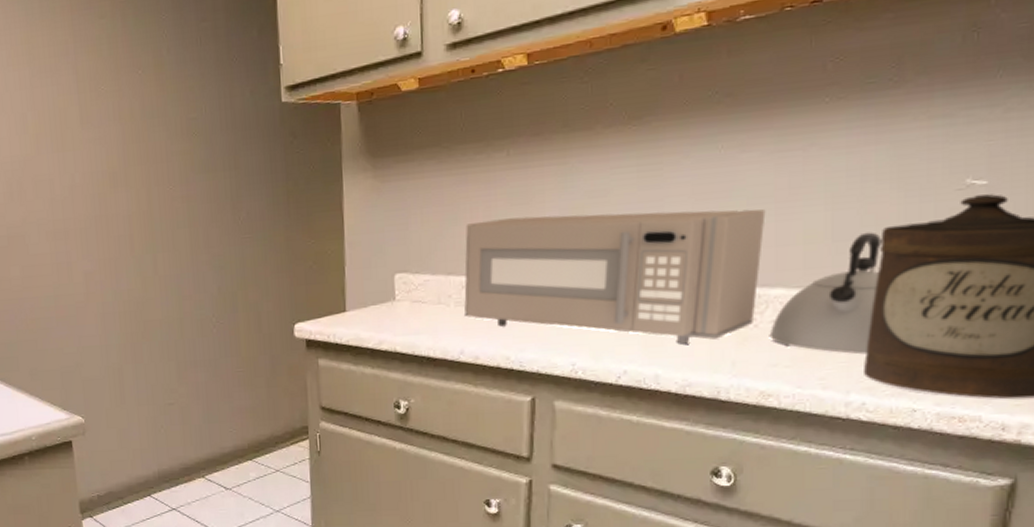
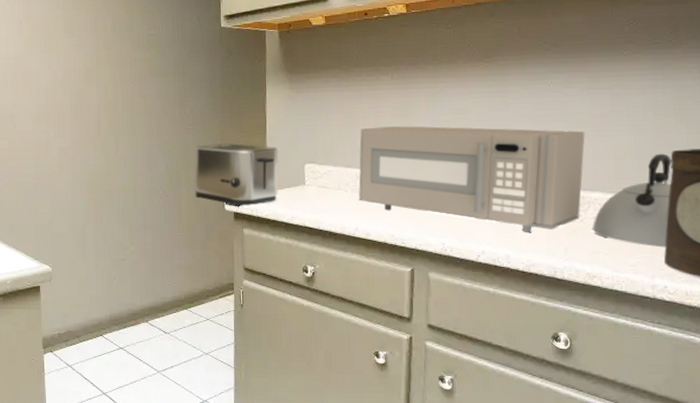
toaster: none [252,252,361,333] -> present [194,143,279,207]

